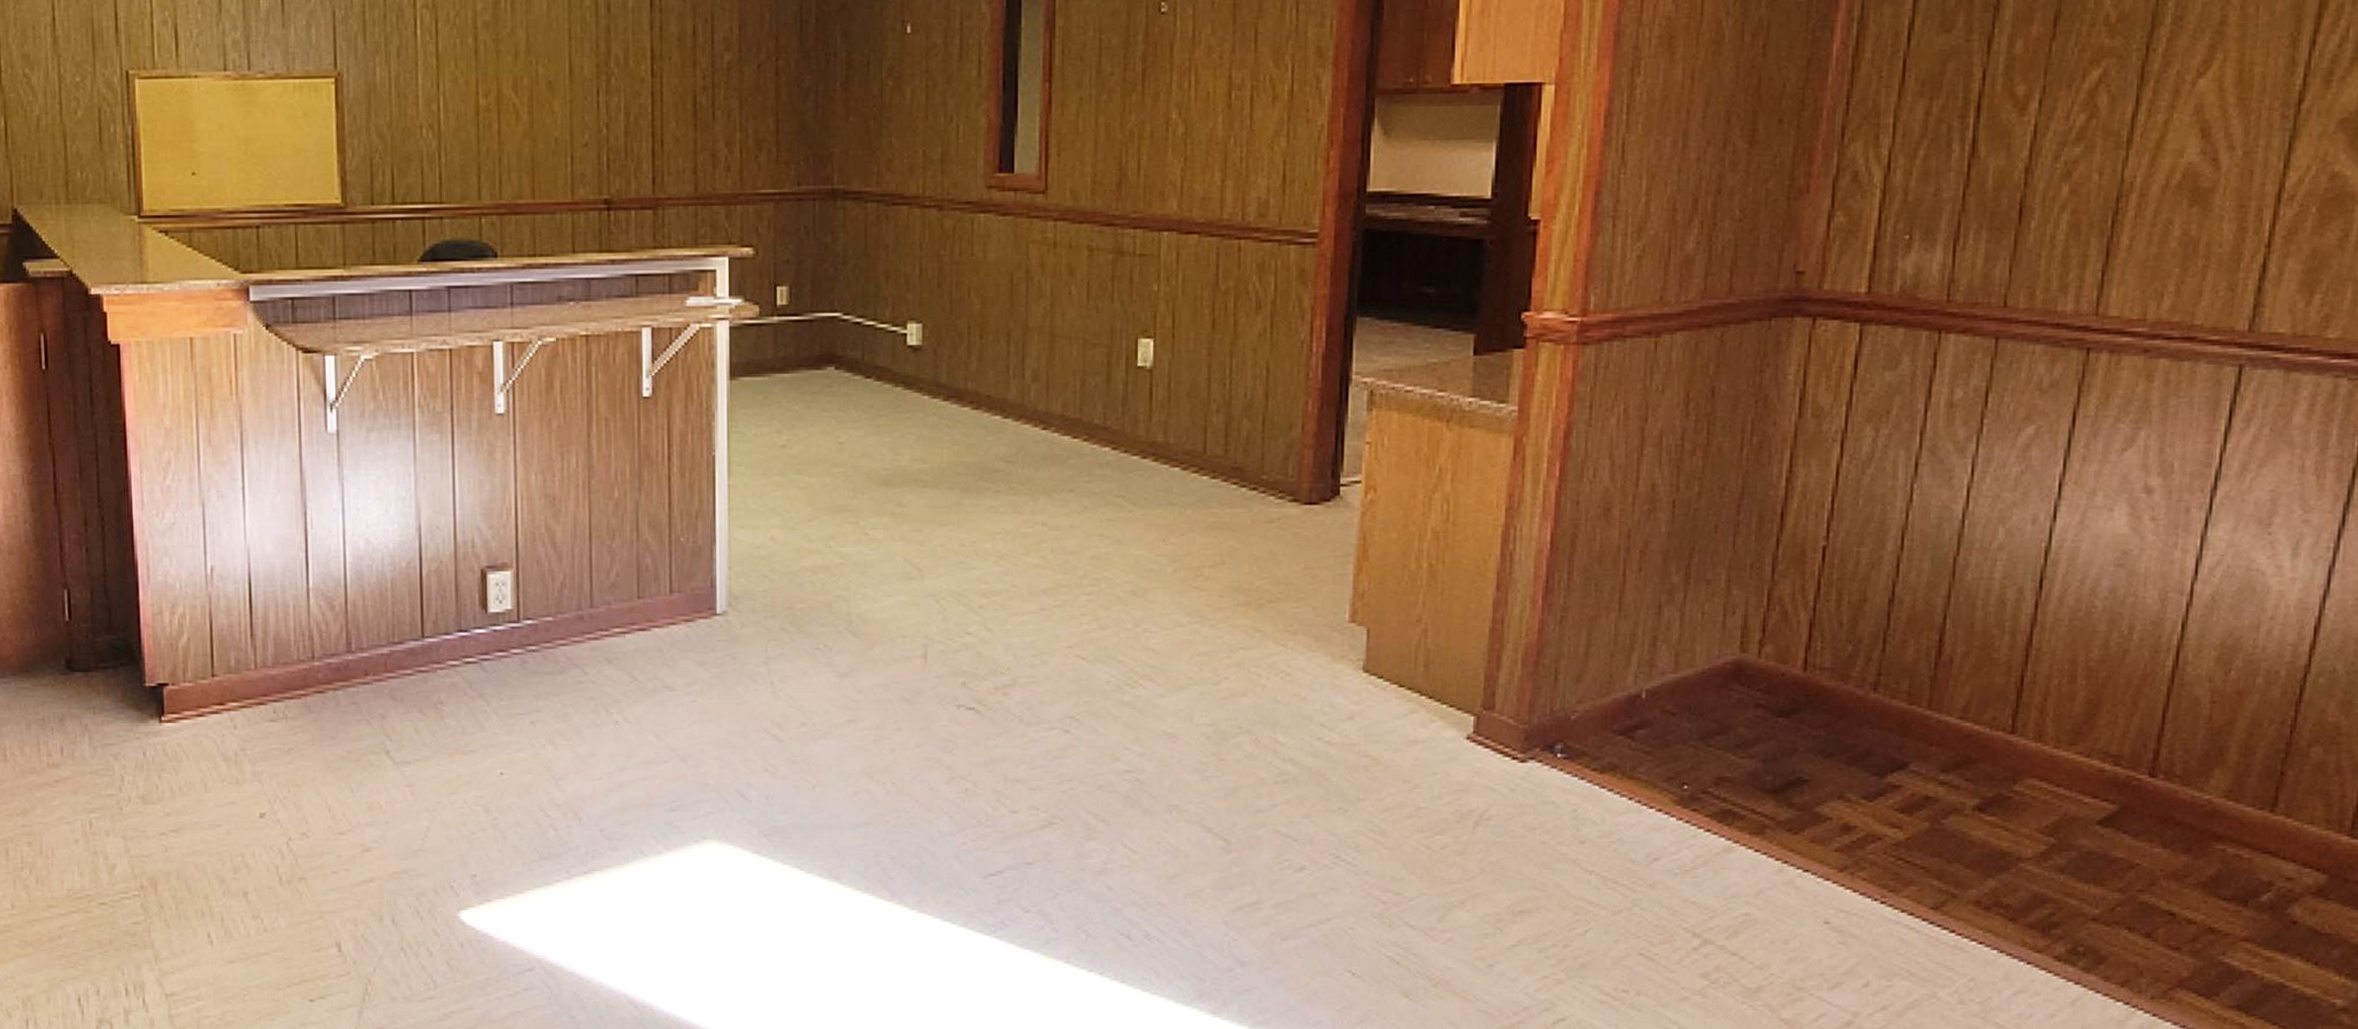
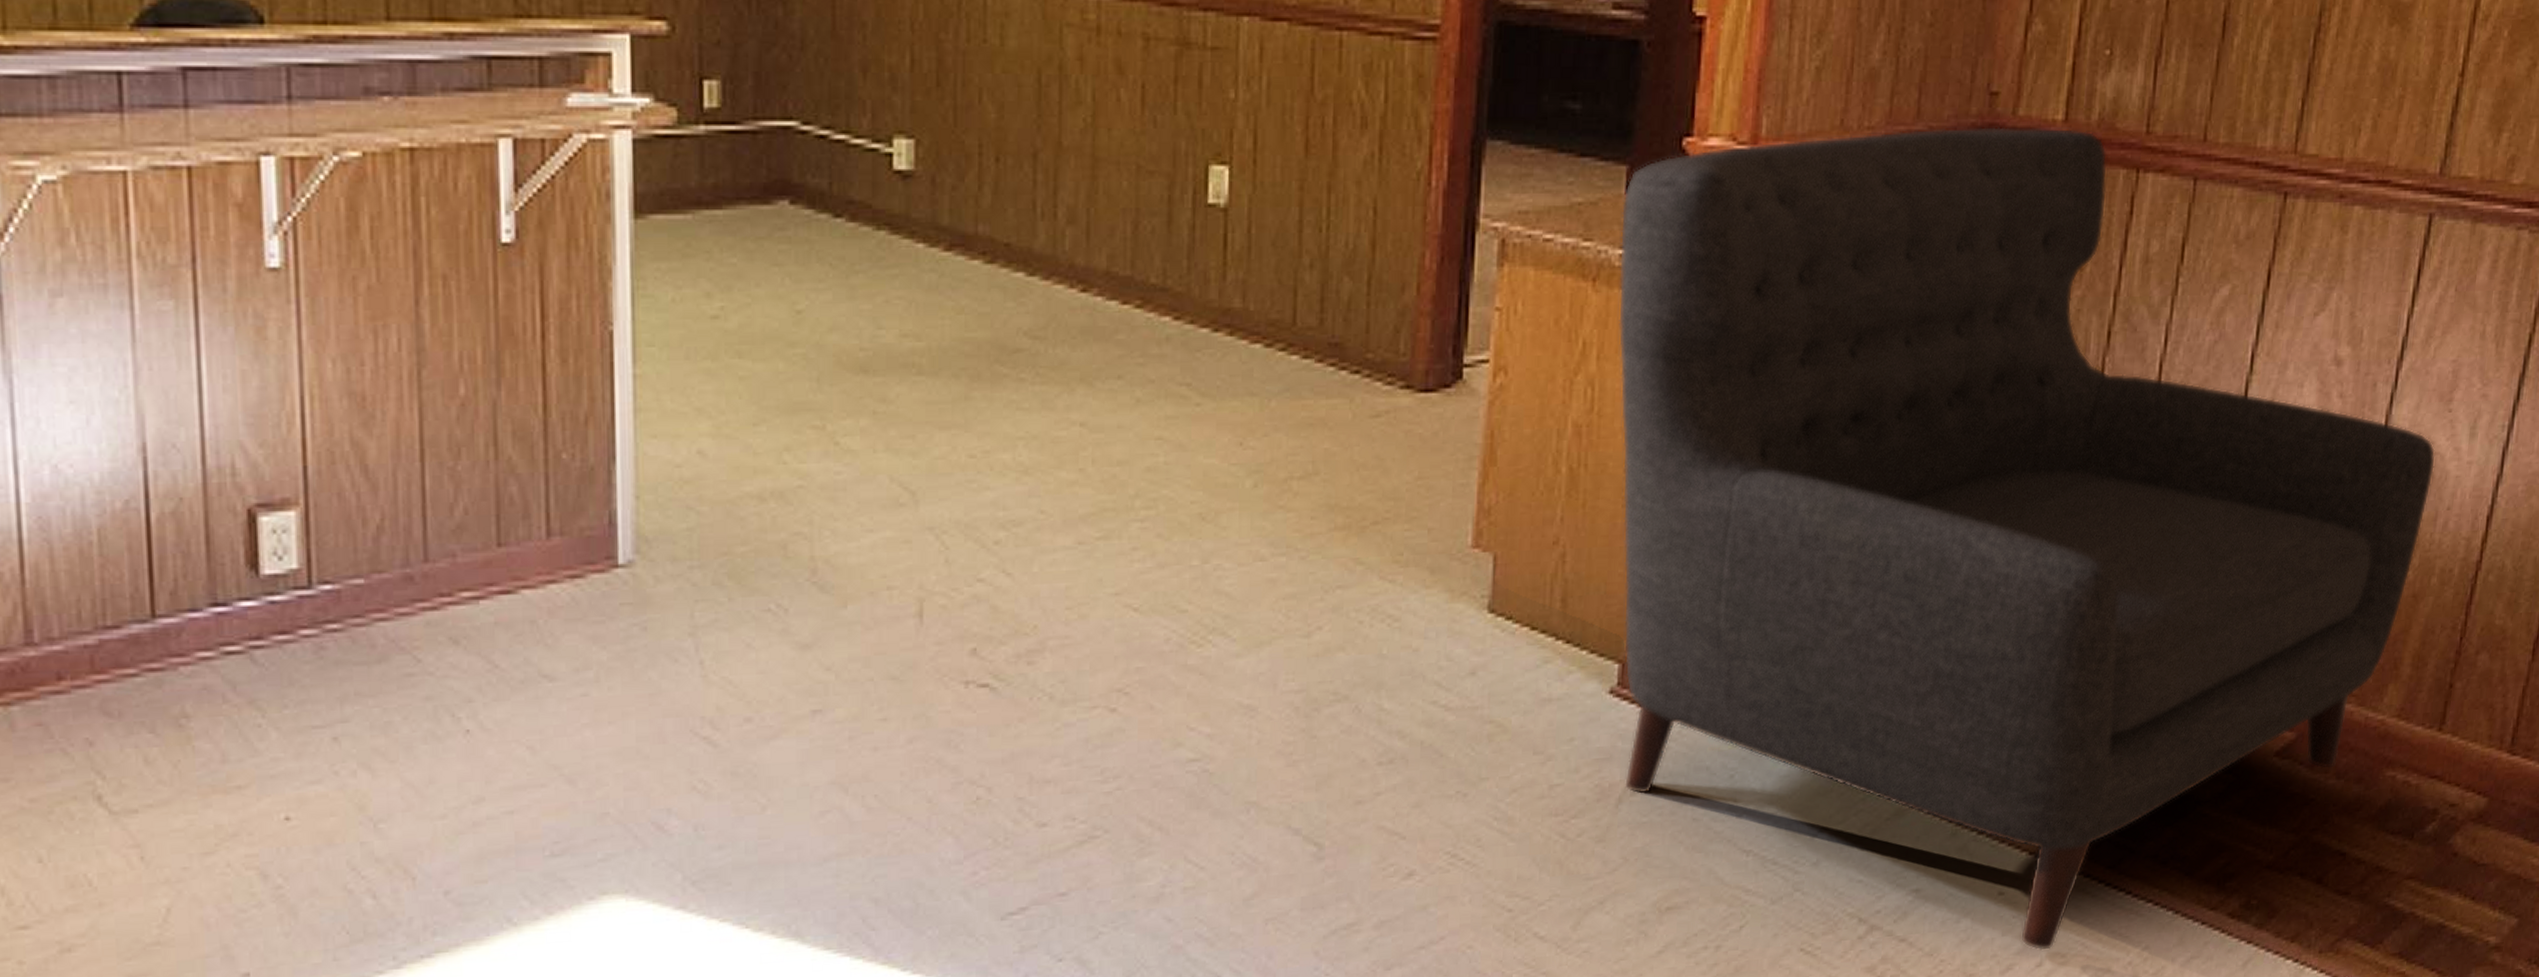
sofa: none [1468,298,2256,973] -> present [1618,127,2436,951]

